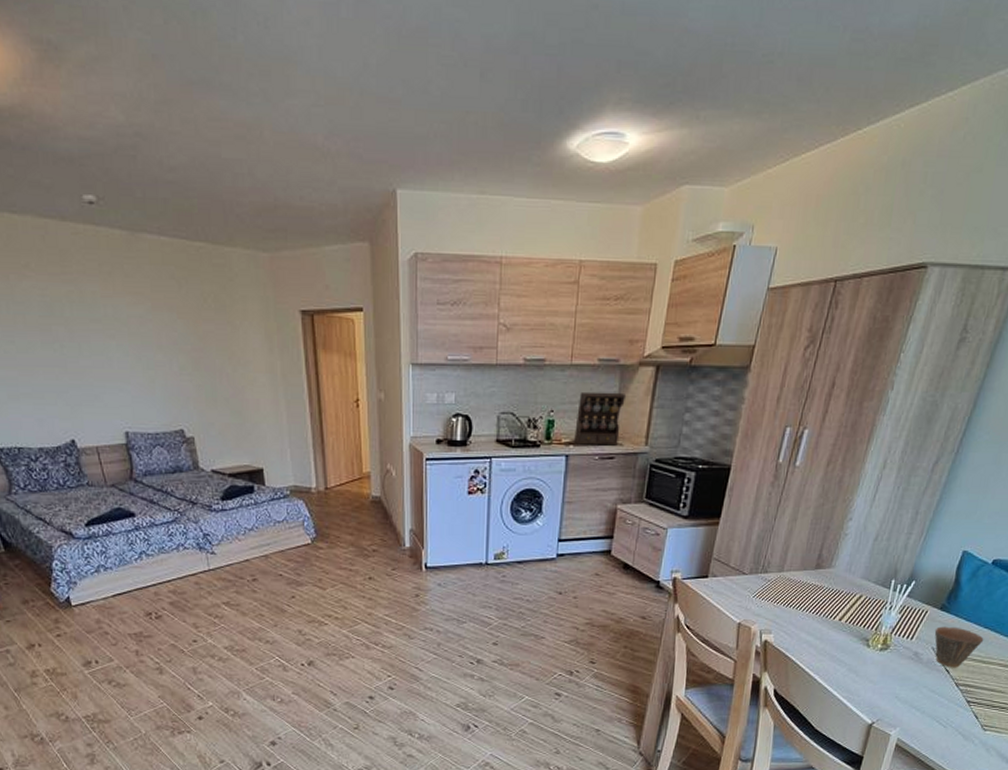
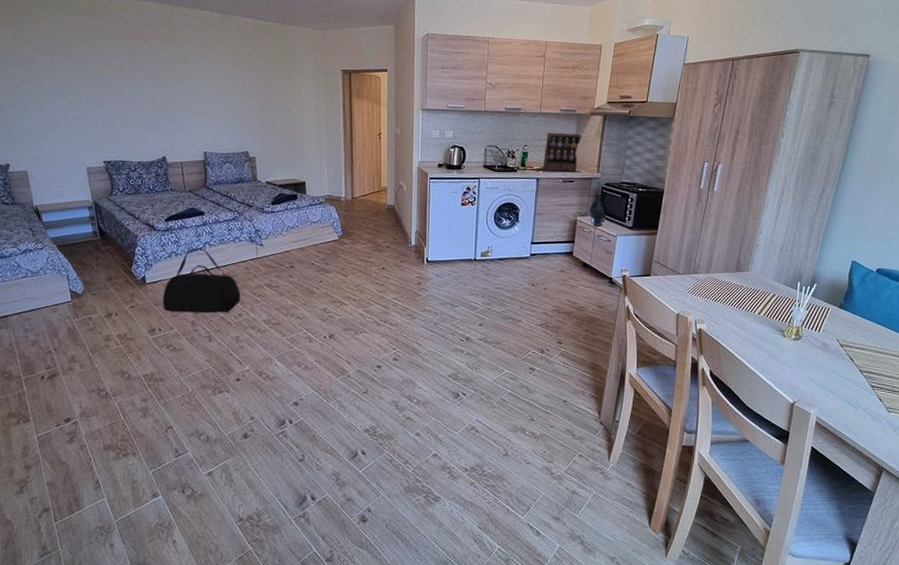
duffel bag: none [95,559,194,641] -> present [162,248,241,313]
vase: none [633,473,658,518] -> present [589,194,608,227]
cup: present [934,626,984,668] -> none [837,322,878,357]

